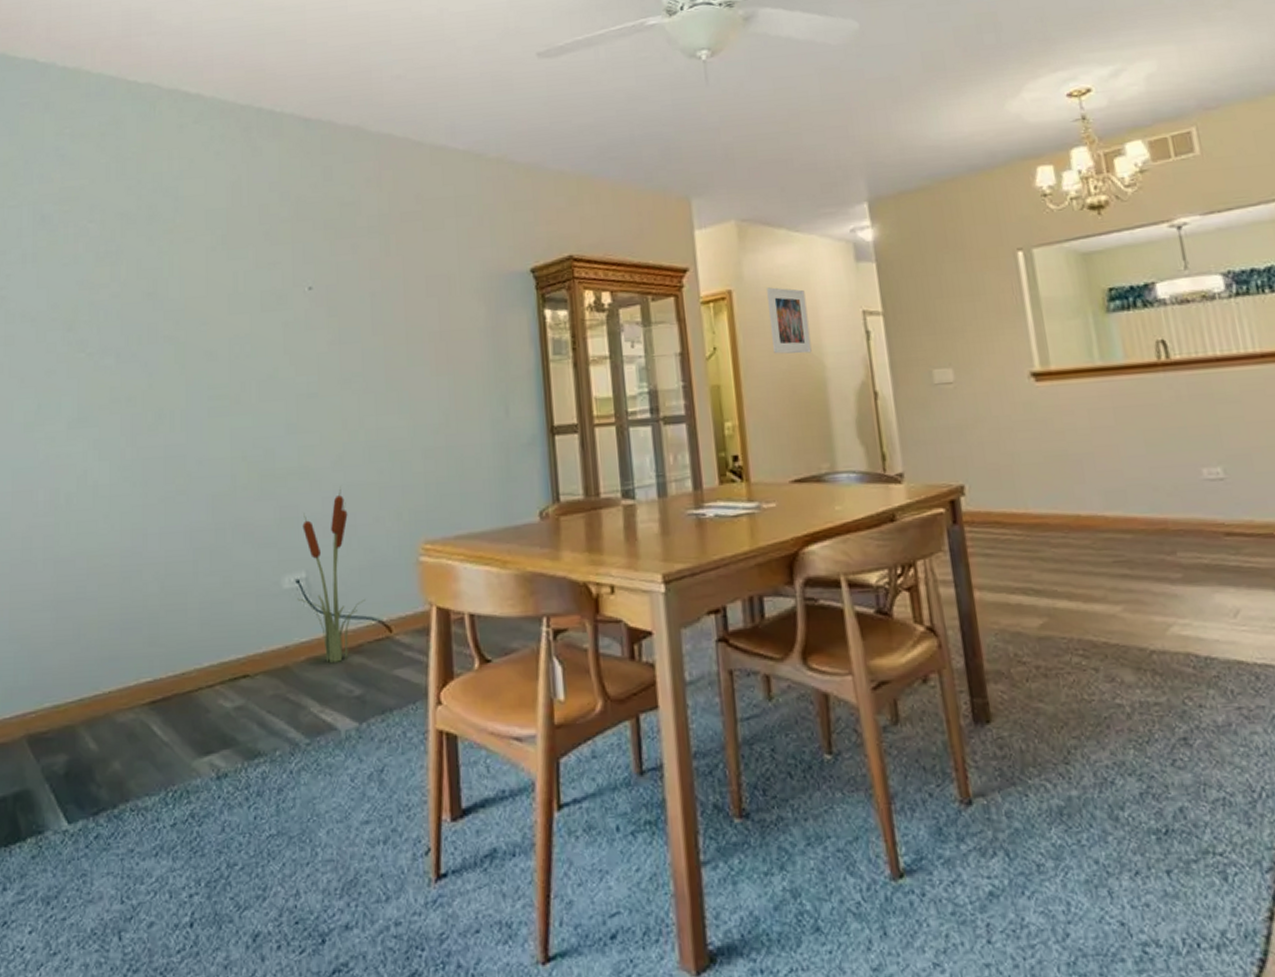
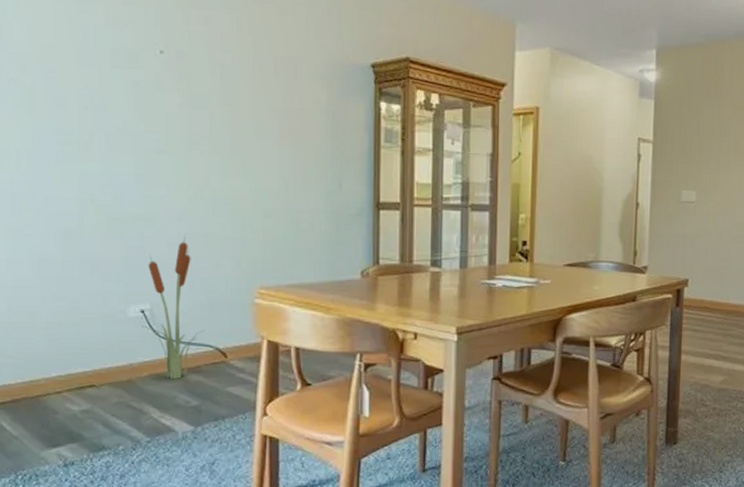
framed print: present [767,287,812,354] -> none [566,109,597,167]

